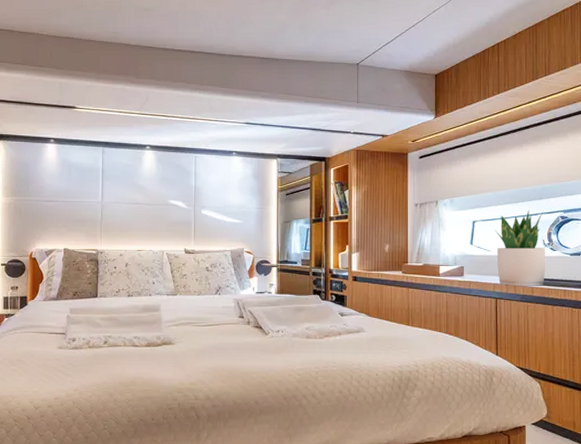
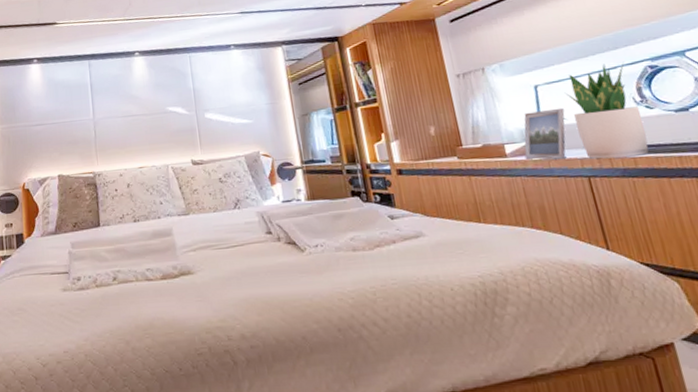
picture frame: none [453,241,491,283] -> present [524,107,566,160]

